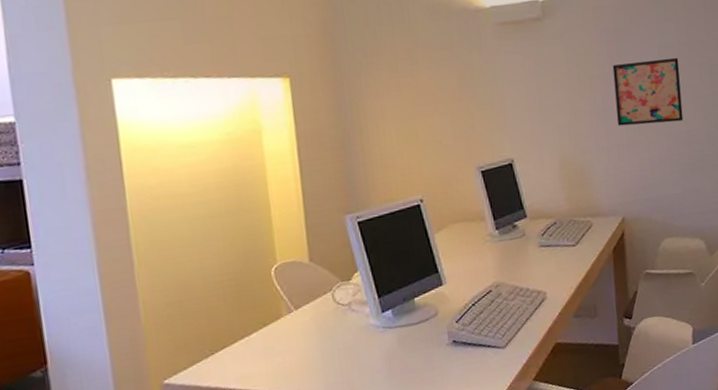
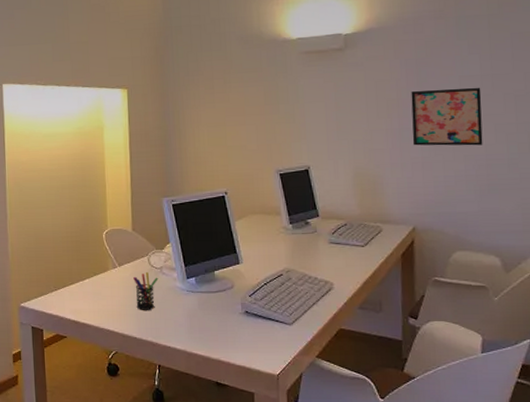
pen holder: none [315,311,347,361] -> present [133,271,158,310]

